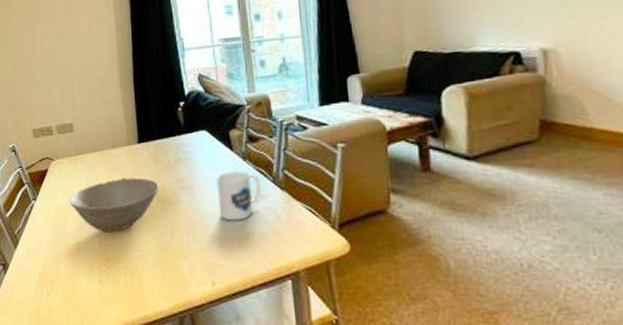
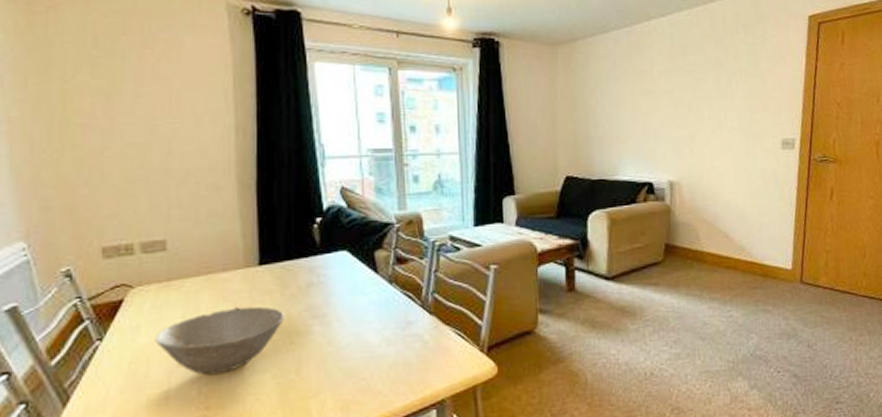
mug: present [217,171,261,221] -> none [357,295,408,351]

